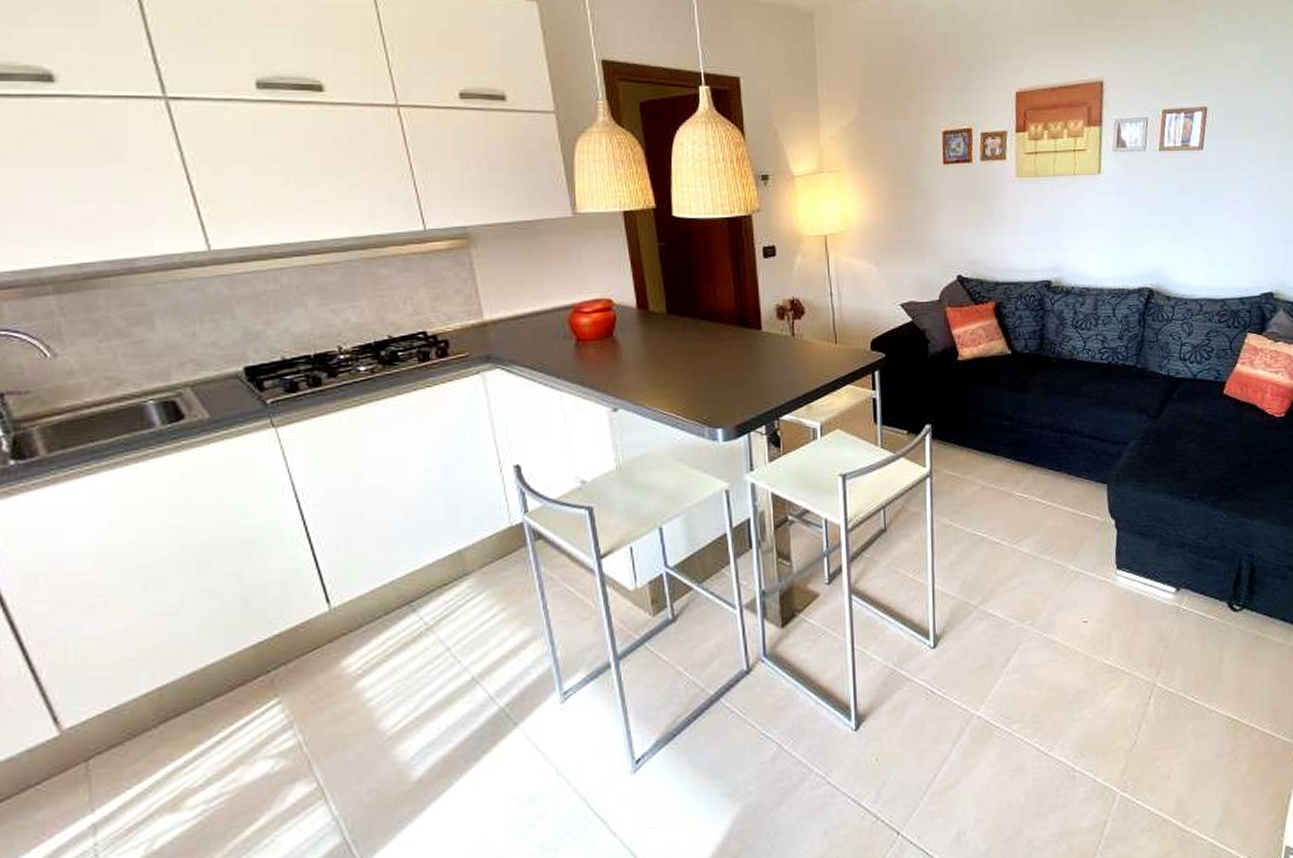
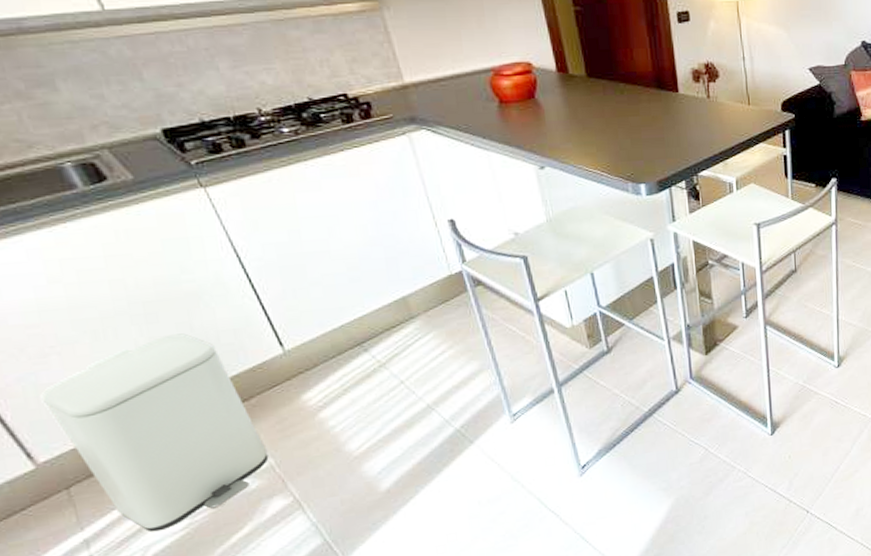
pedal bin: none [80,585,298,819] -> present [41,333,269,532]

